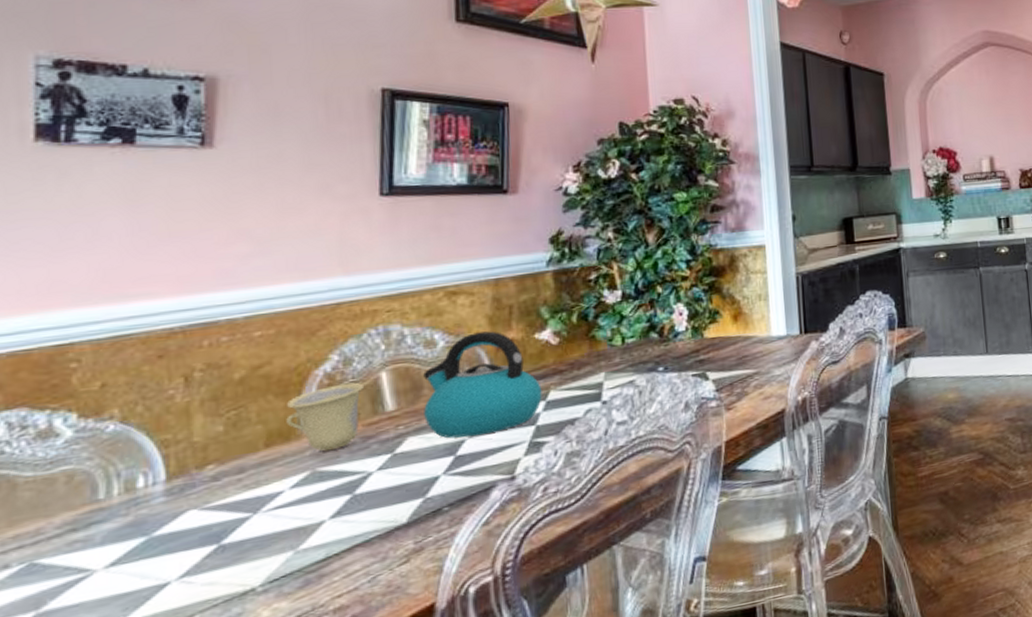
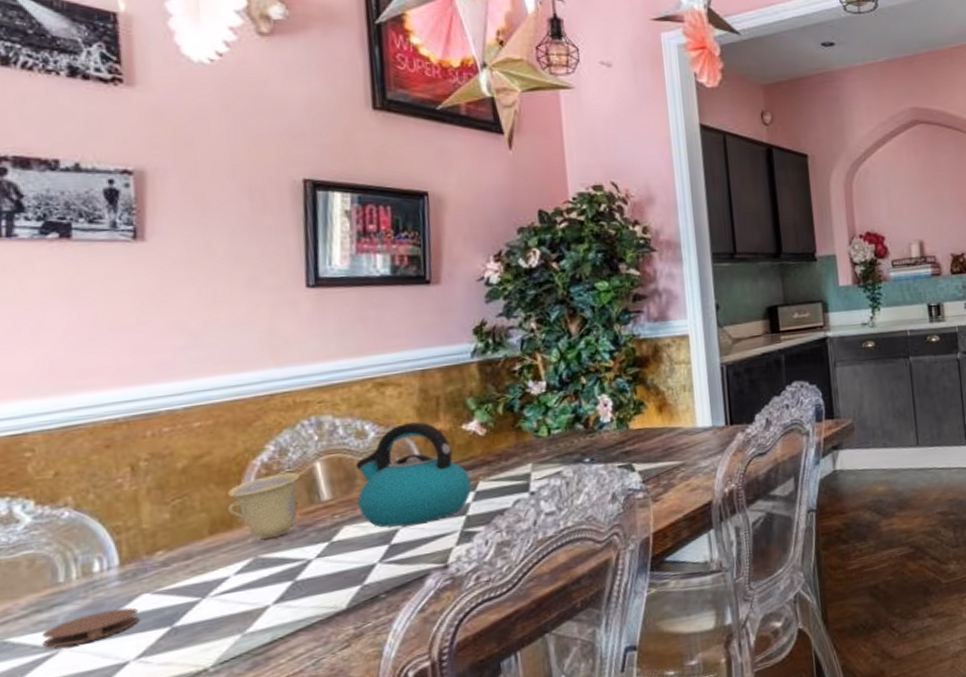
coaster: none [77,524,183,569] -> present [42,607,139,648]

